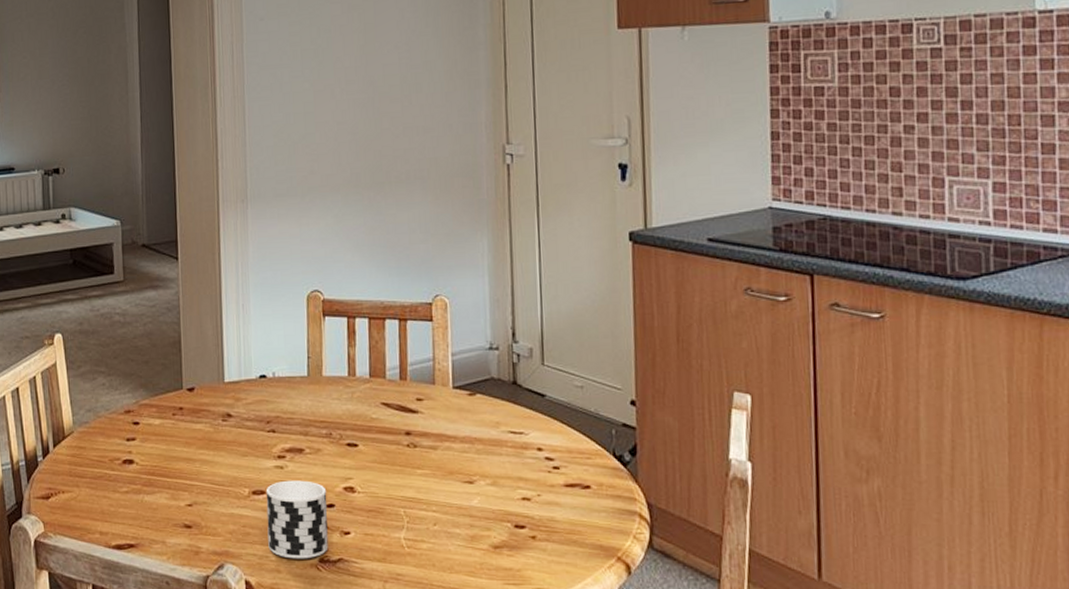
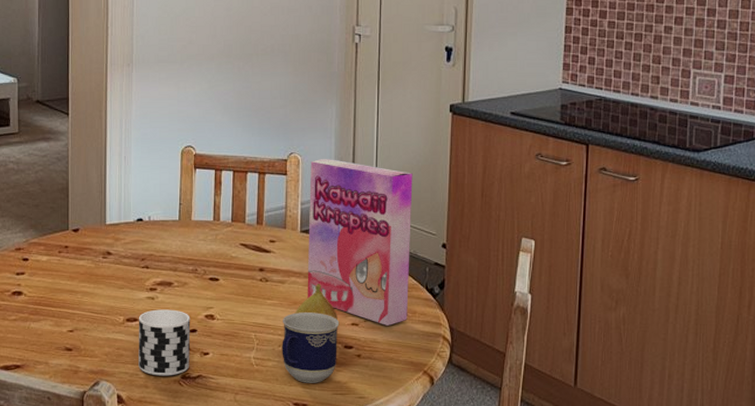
cup: none [437,484,507,570] -> present [282,312,340,383]
fruit: none [451,450,504,494] -> present [294,284,337,321]
cereal box: none [460,301,592,501] -> present [307,159,413,326]

